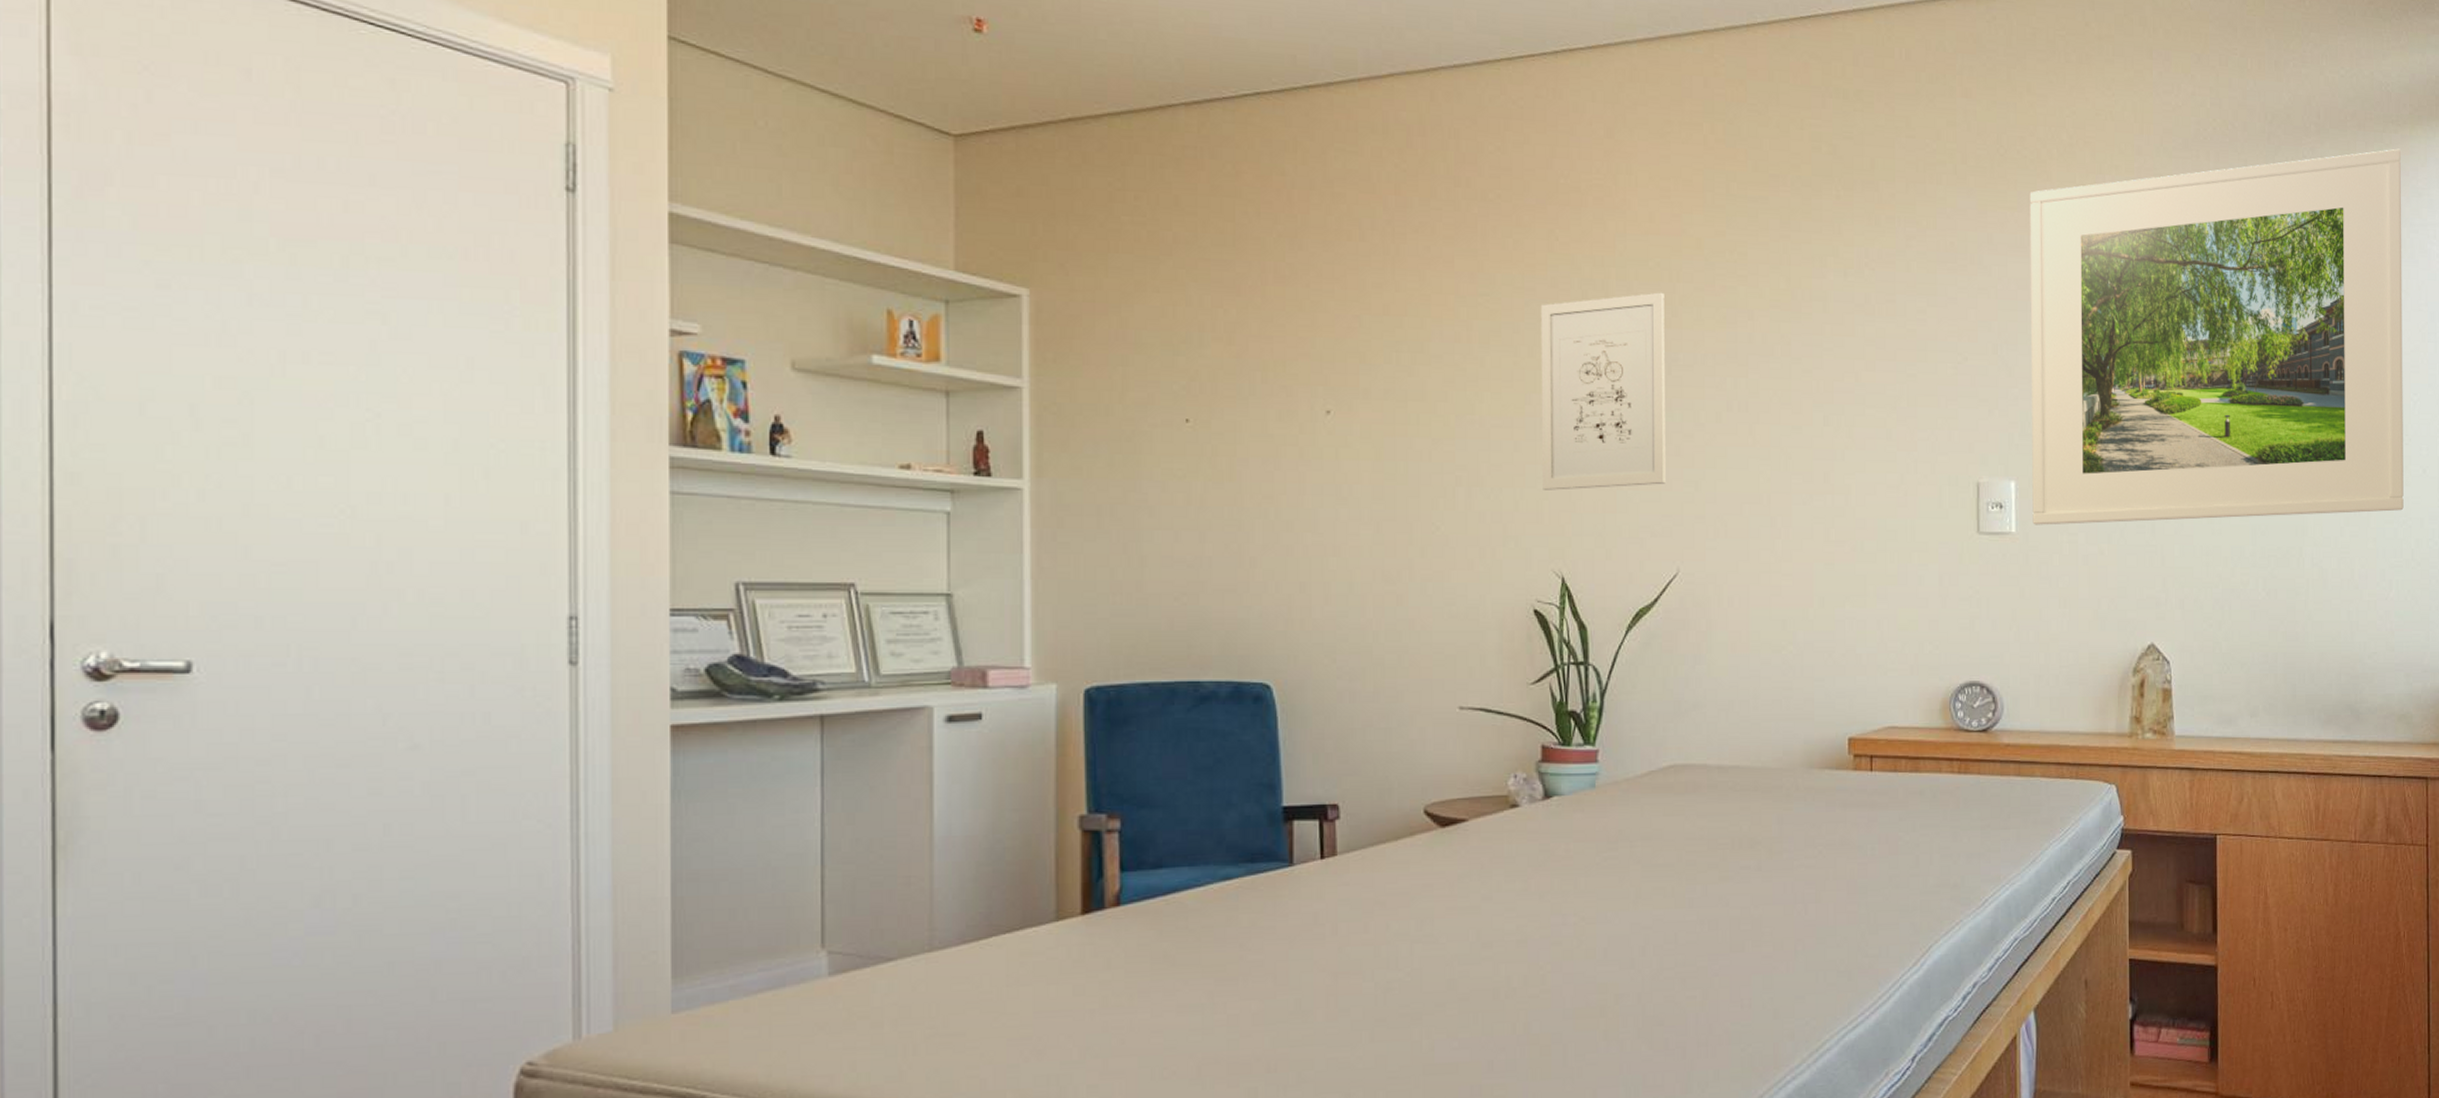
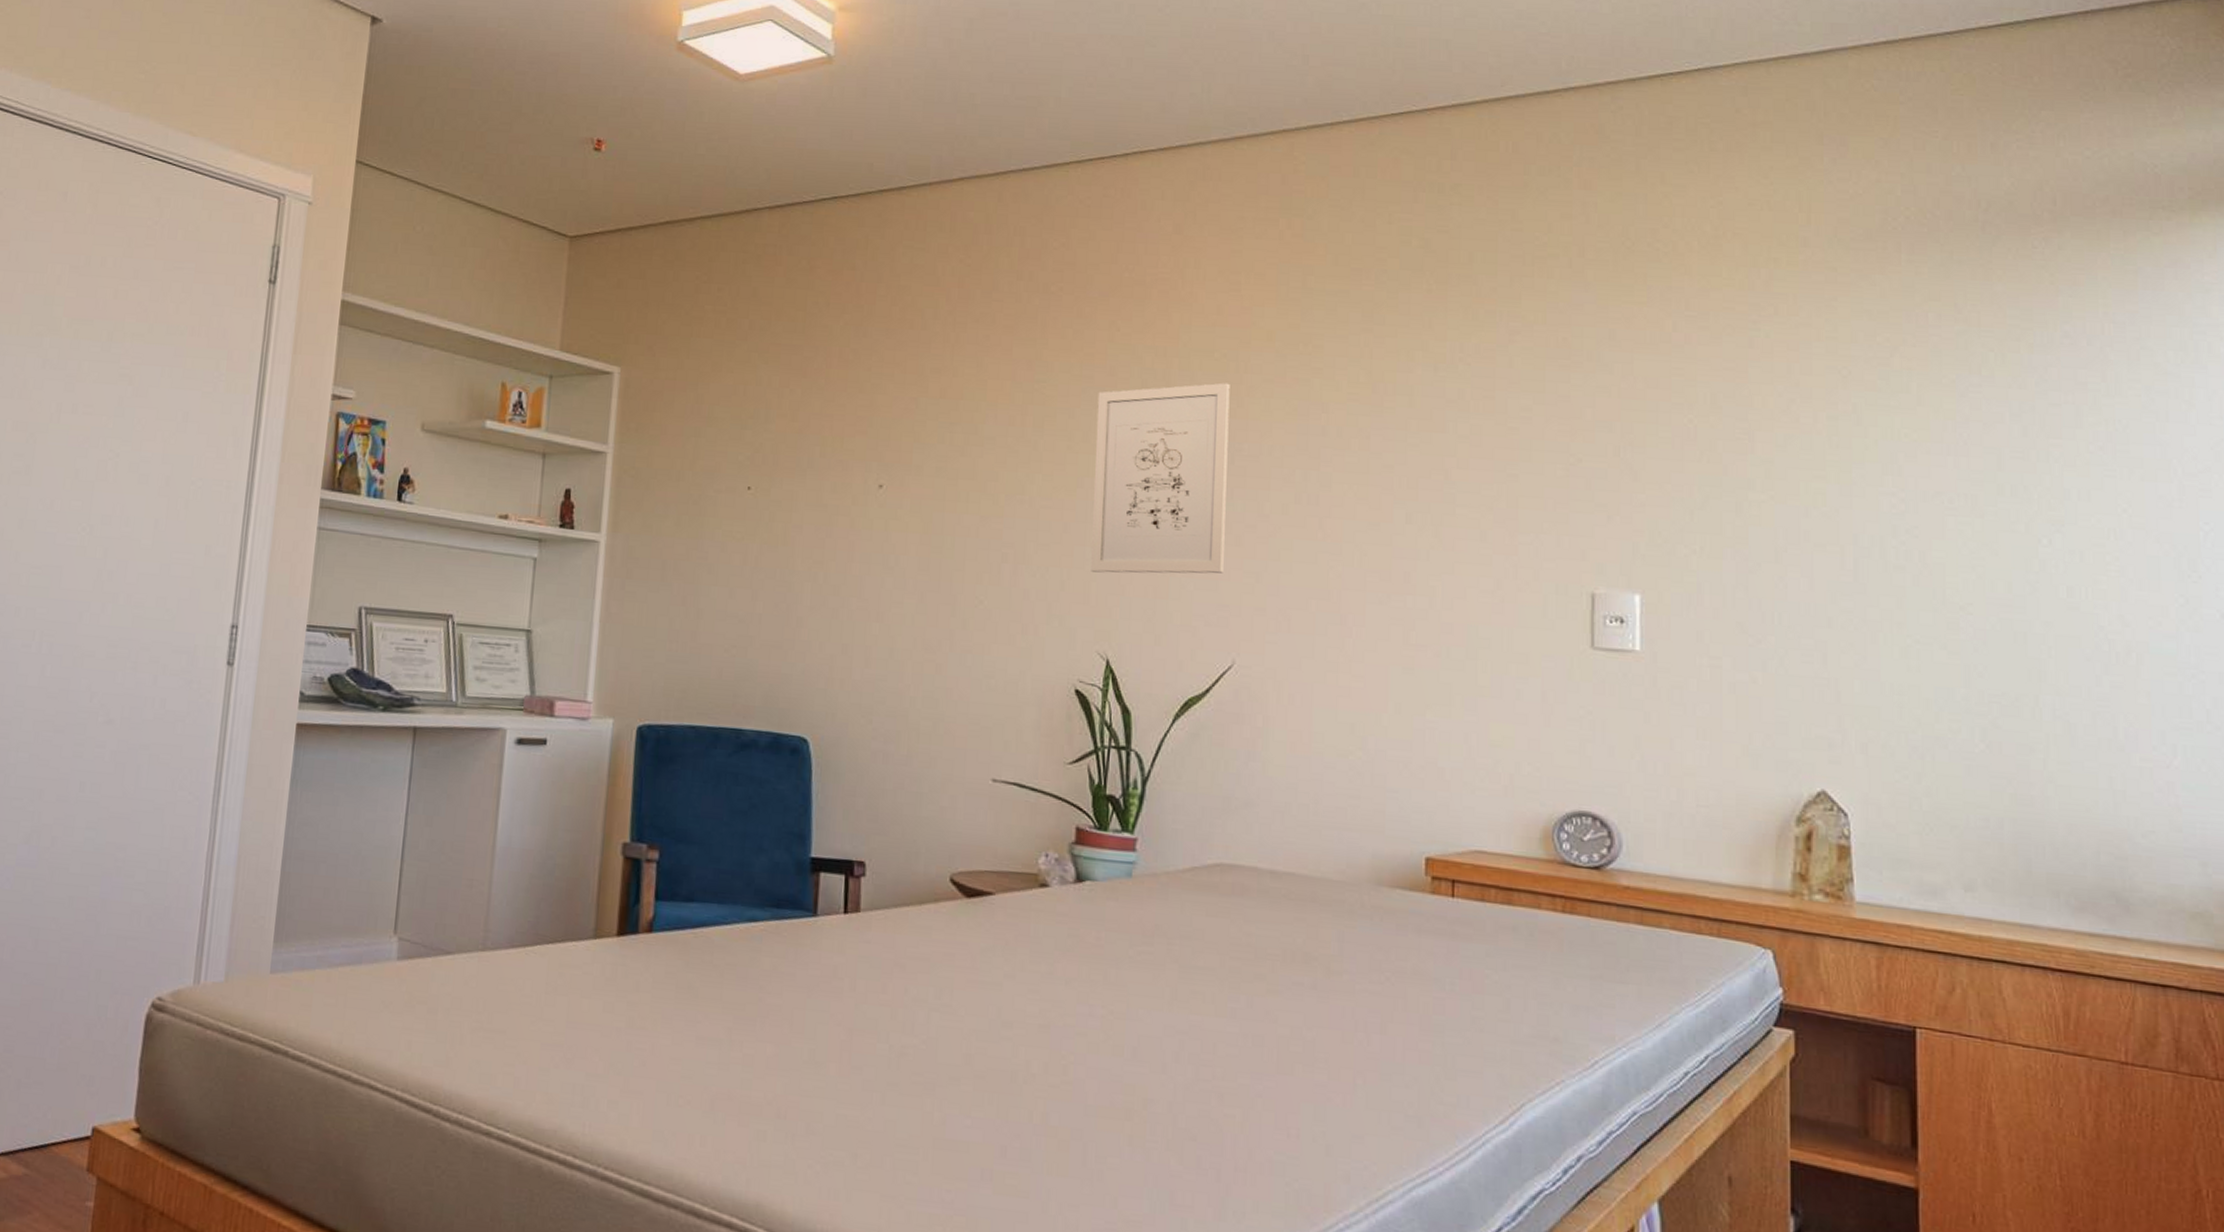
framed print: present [2029,148,2404,525] -> none [1662,237,2192,662]

